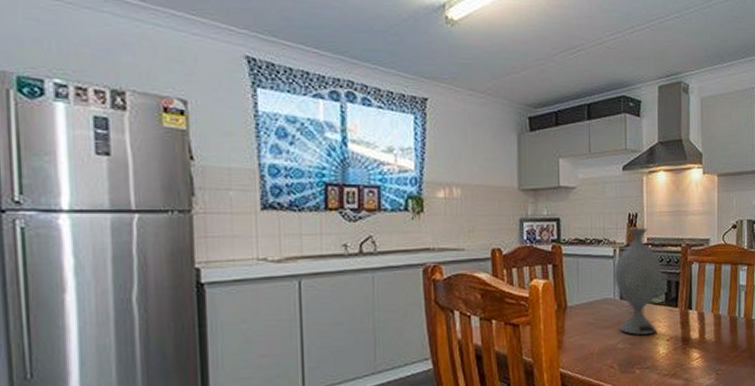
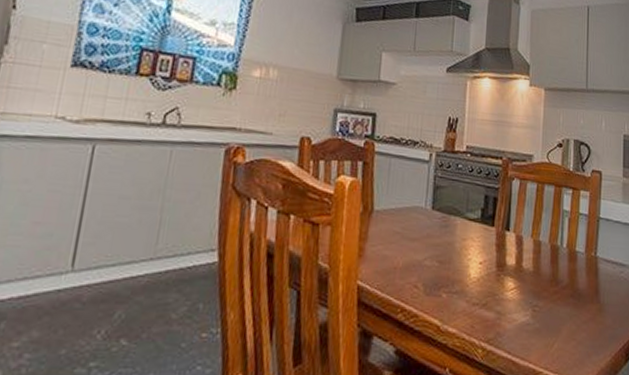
decorative vase: present [614,227,662,336] -> none [427,133,480,255]

